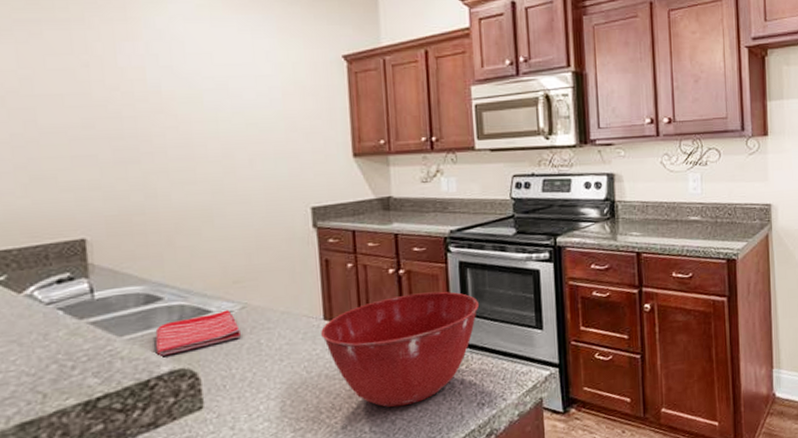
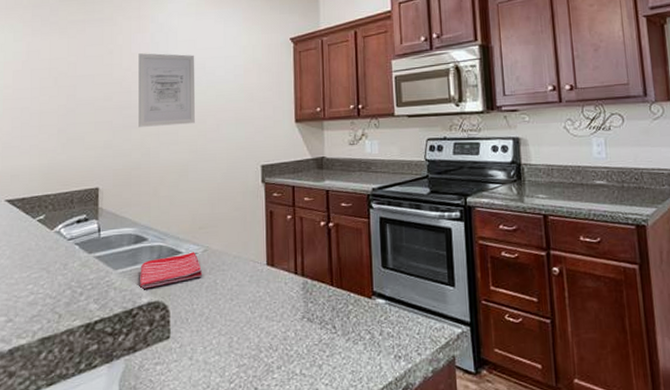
wall art: none [128,67,218,163] -> present [138,53,195,127]
mixing bowl: present [321,291,480,408] -> none [264,244,397,353]

